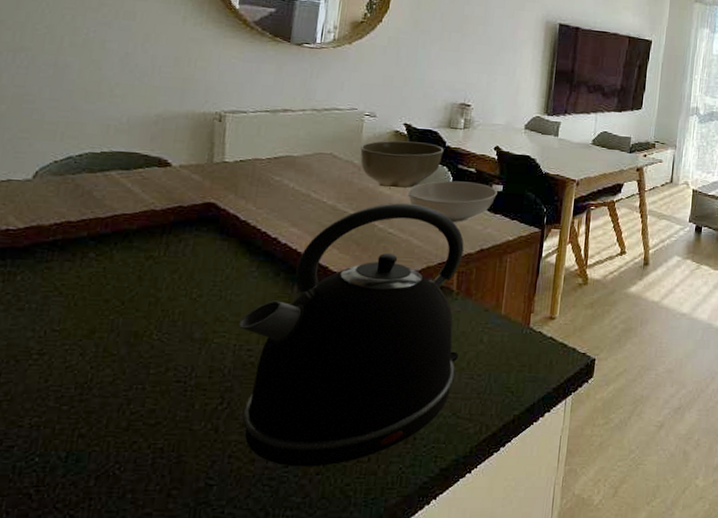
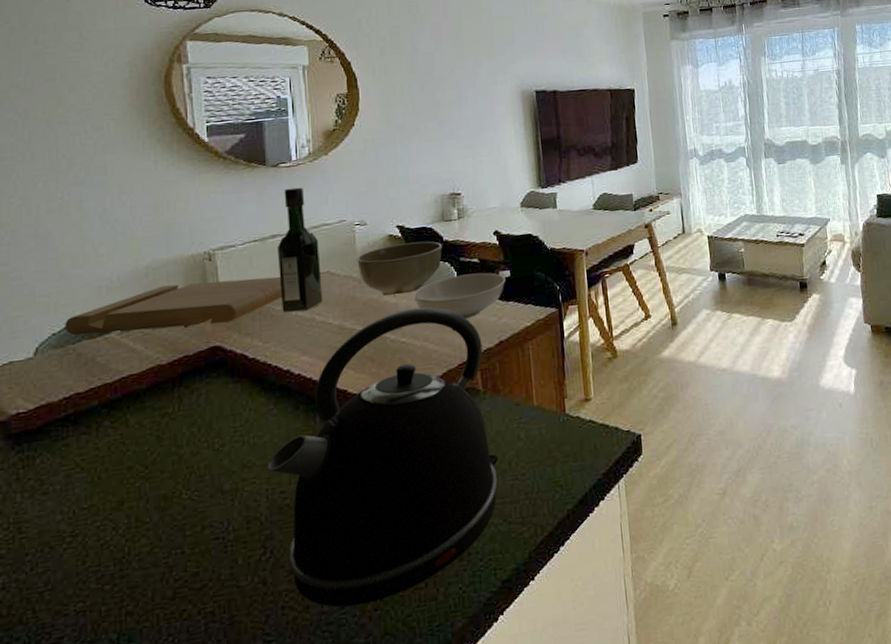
cutting board: none [67,136,285,183] -> present [65,276,283,336]
bottle: none [280,68,327,186] -> present [276,187,323,313]

